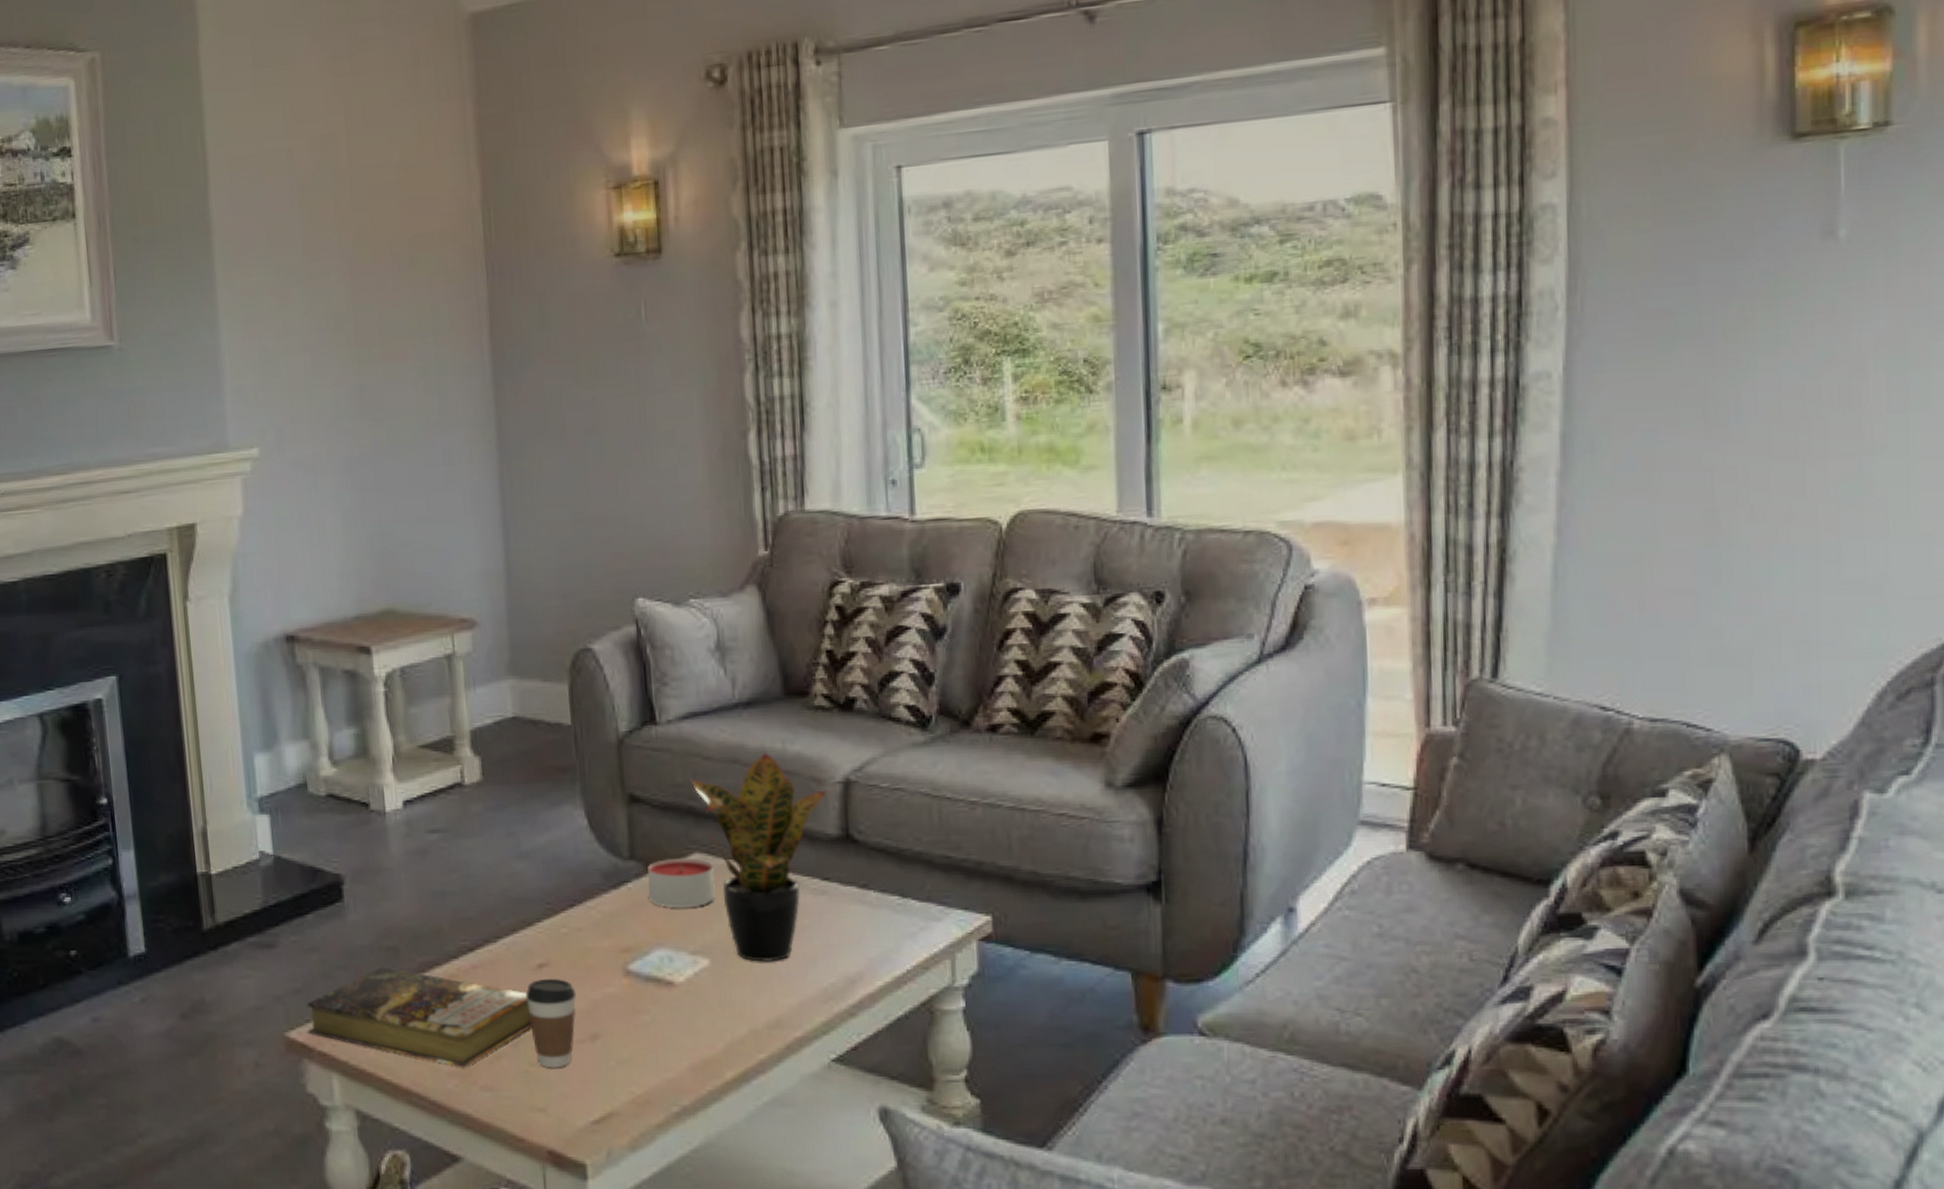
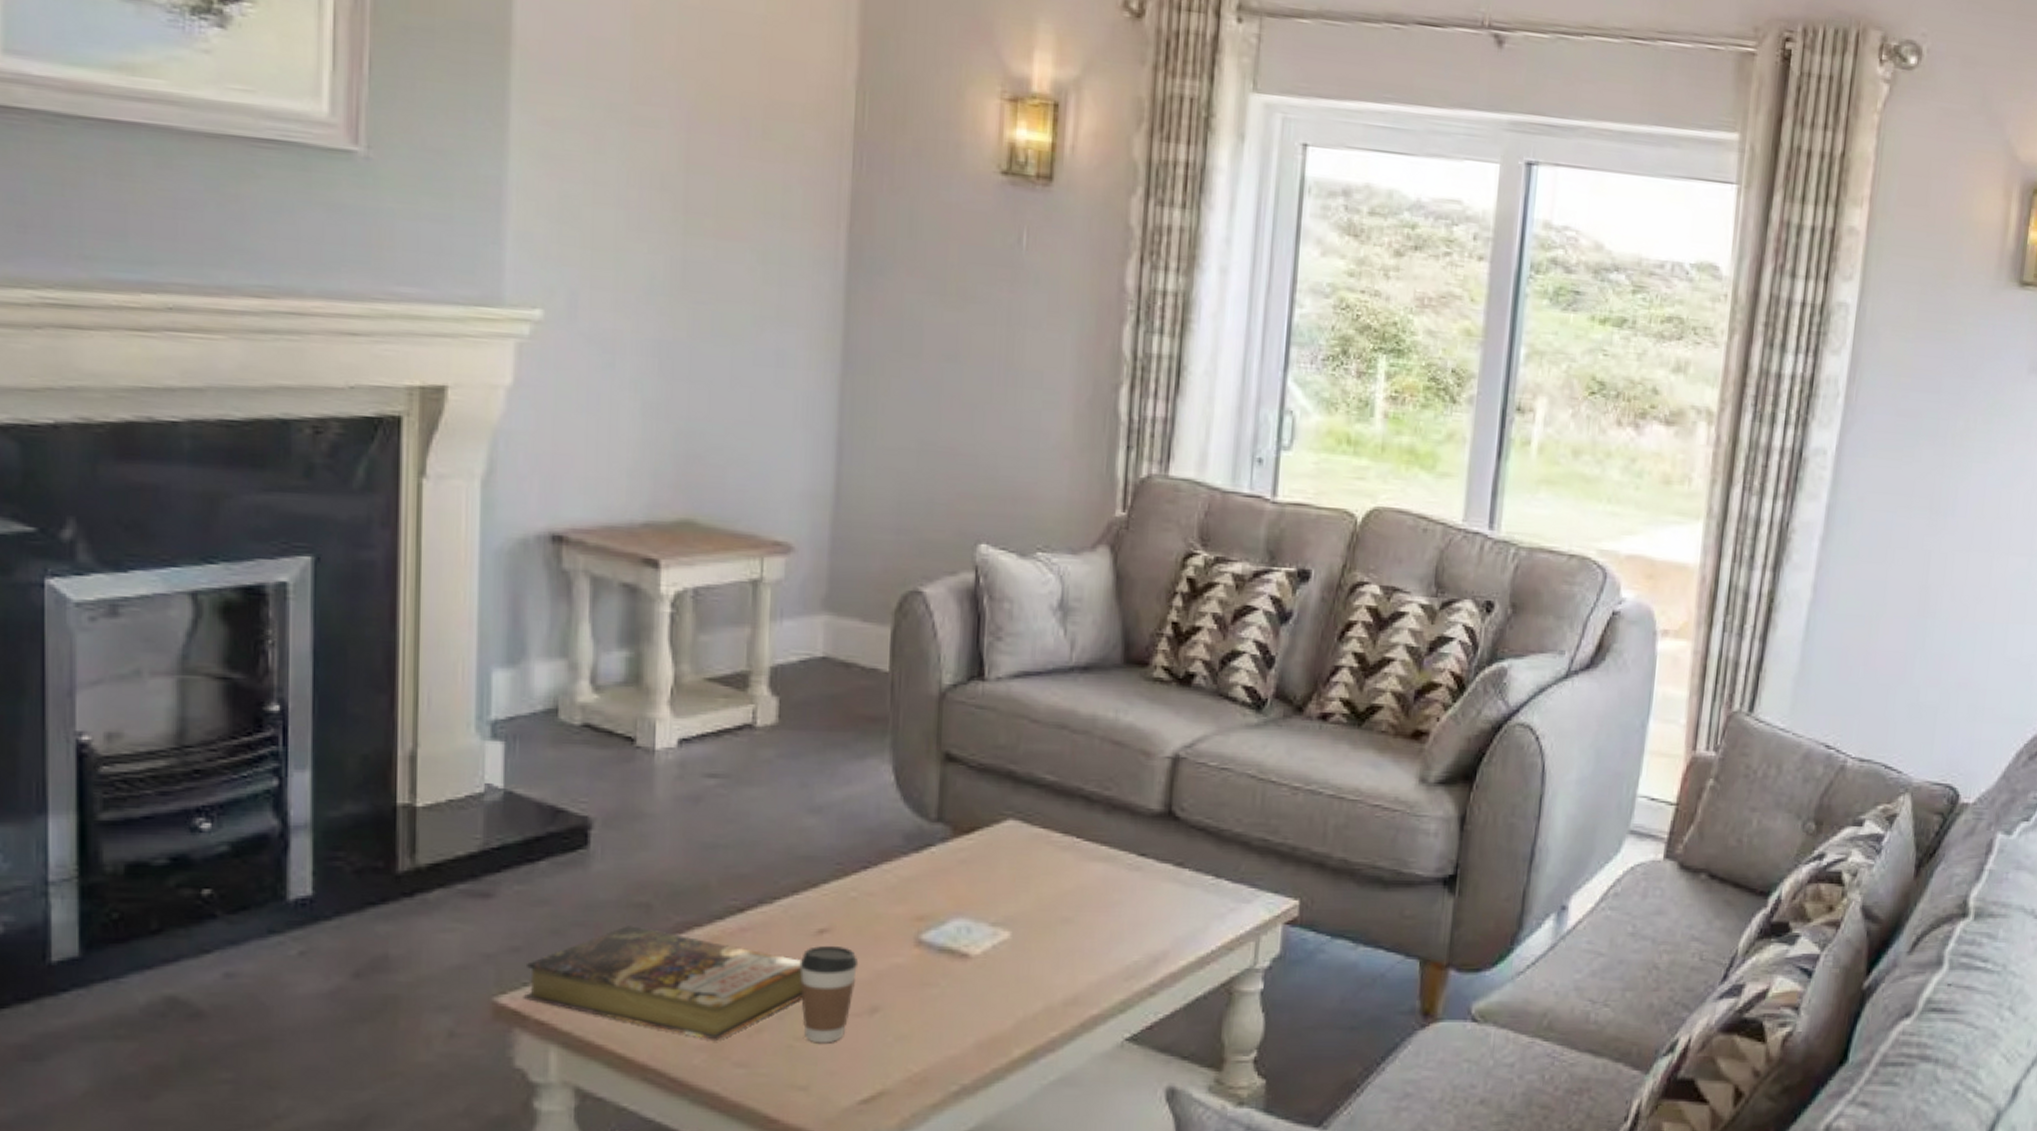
candle: present [648,858,715,909] -> none [954,824,1027,877]
potted plant: present [690,752,827,962] -> none [1014,720,1155,937]

